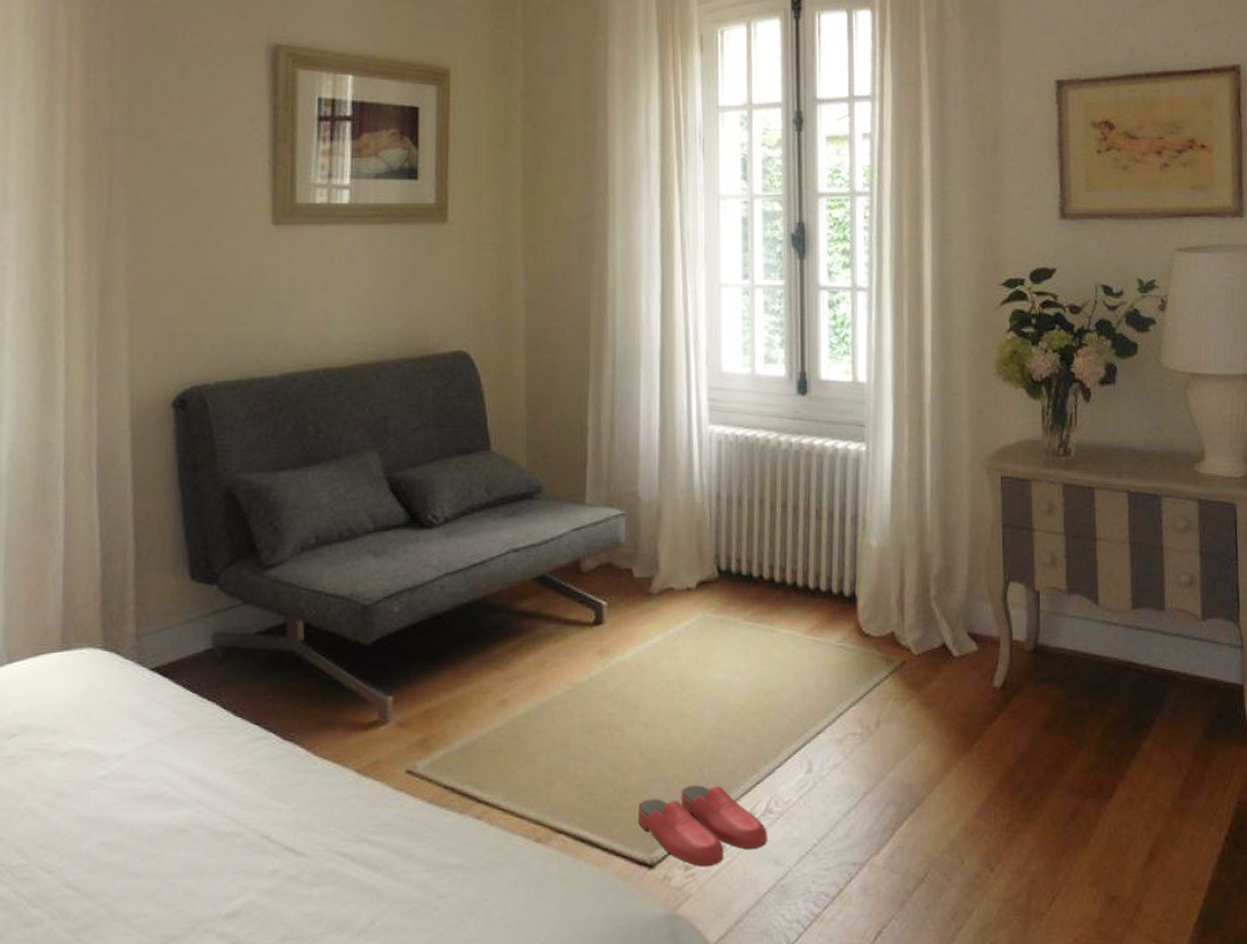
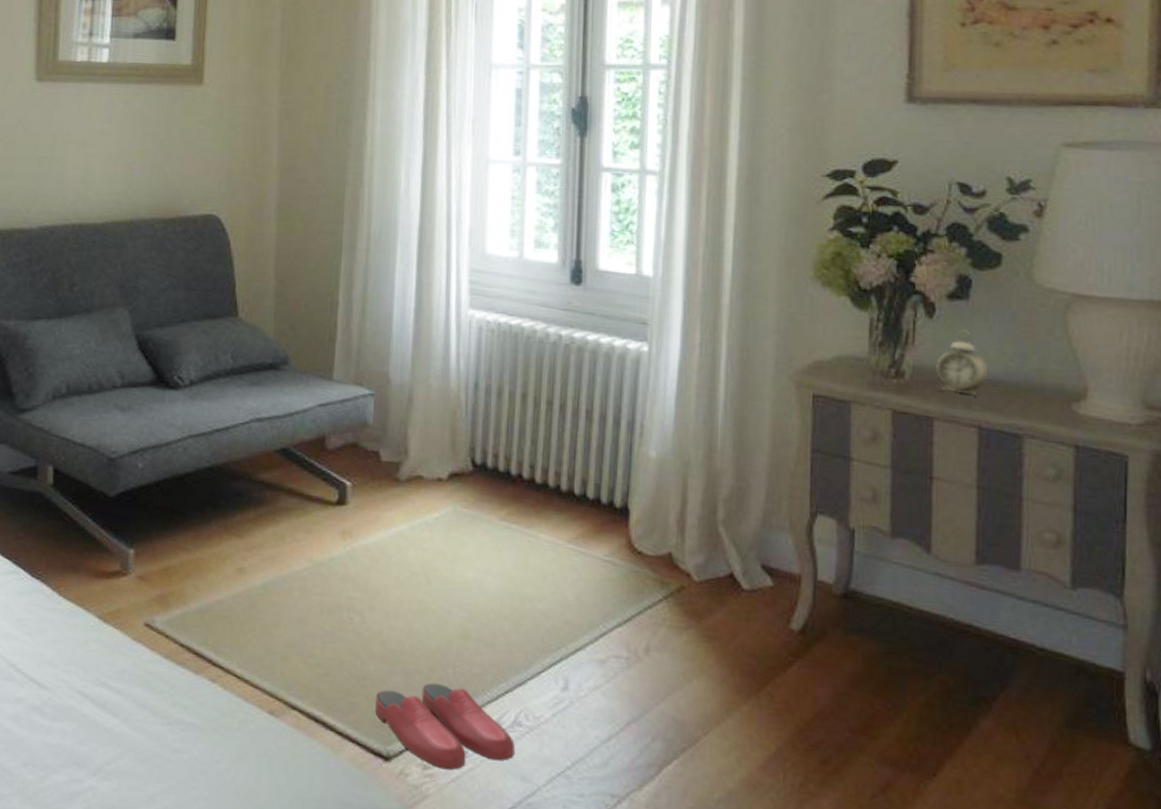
alarm clock: none [1094,410,1133,466] -> present [936,330,989,396]

